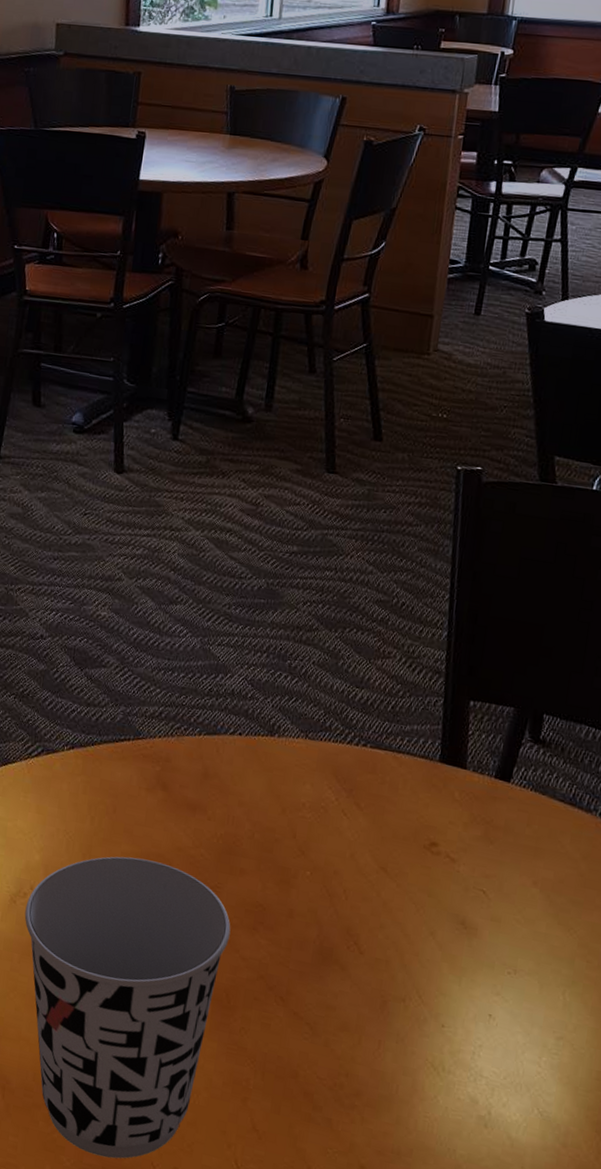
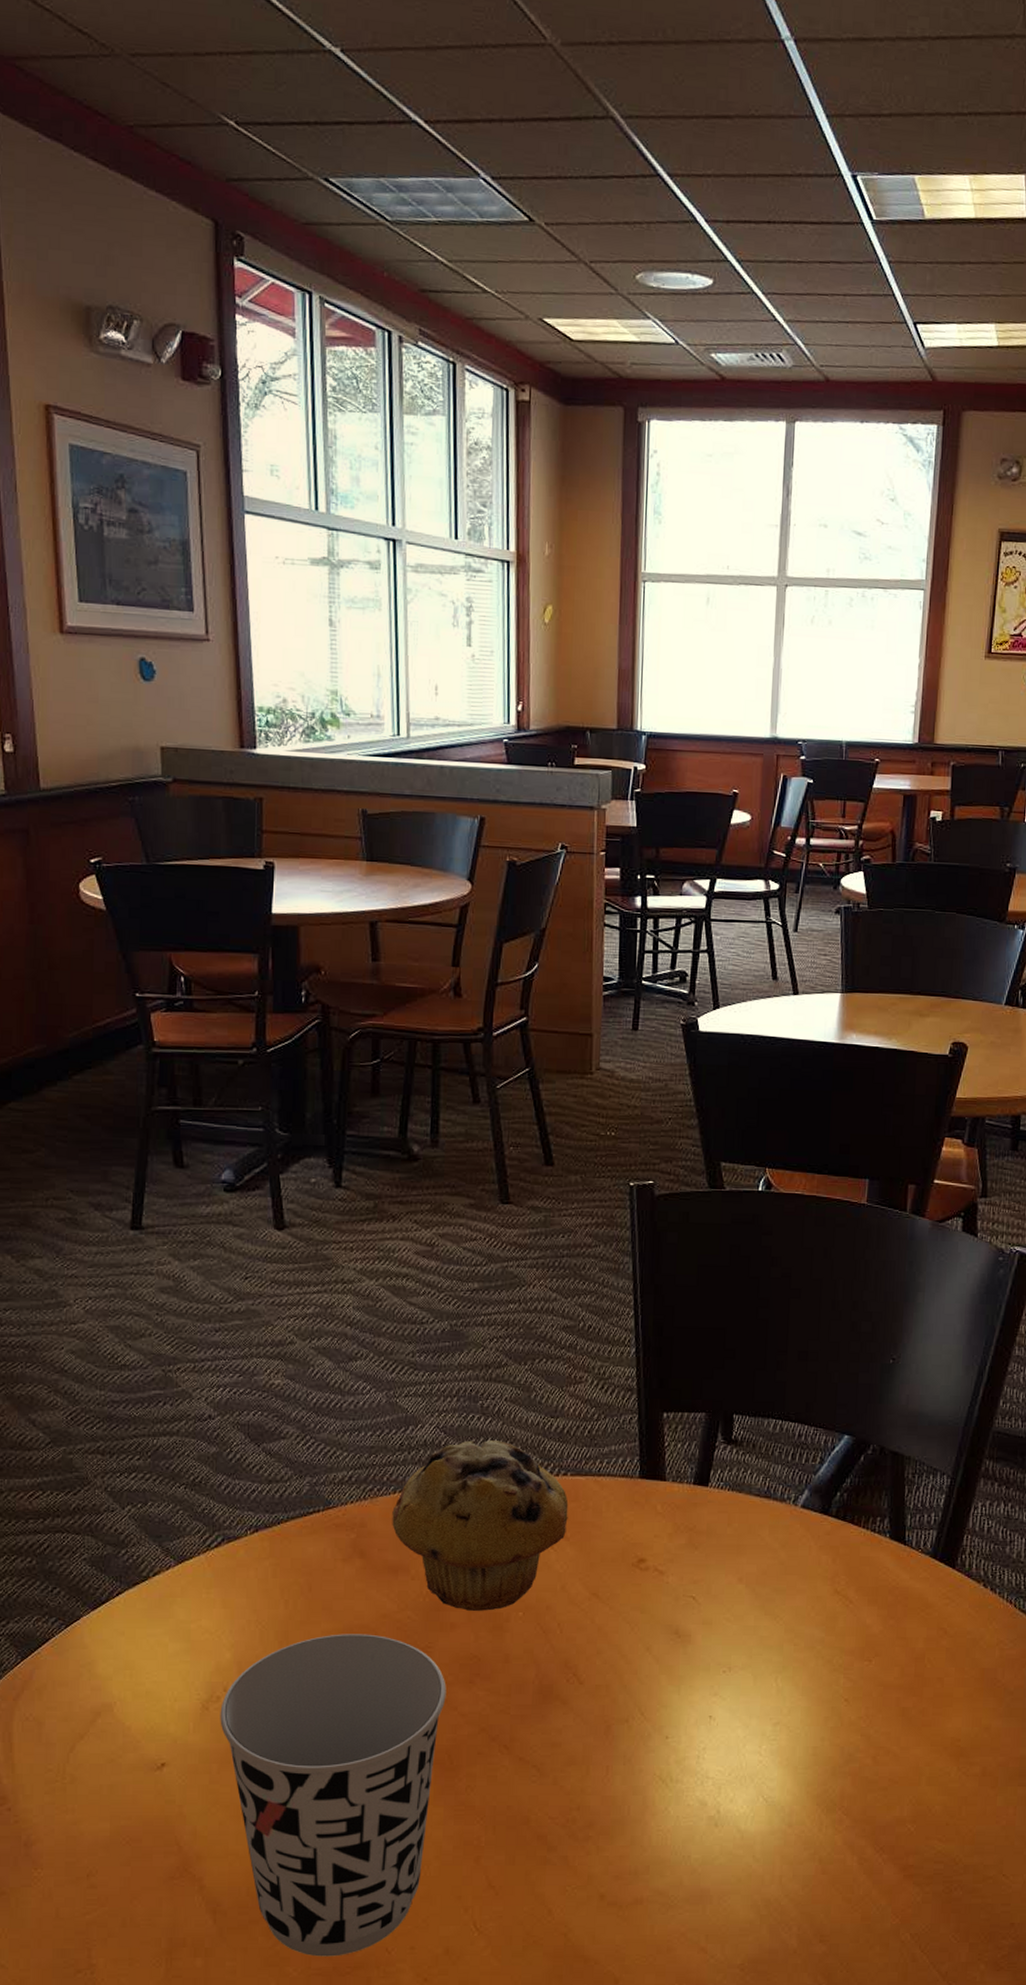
muffin: none [194,696,366,865] -> present [392,1440,569,1611]

